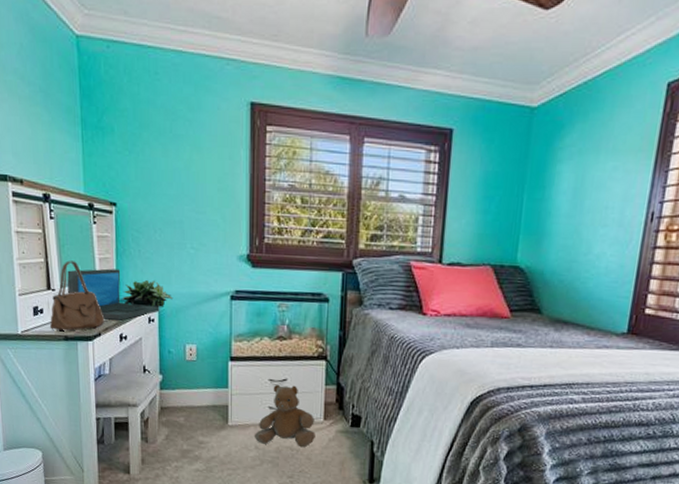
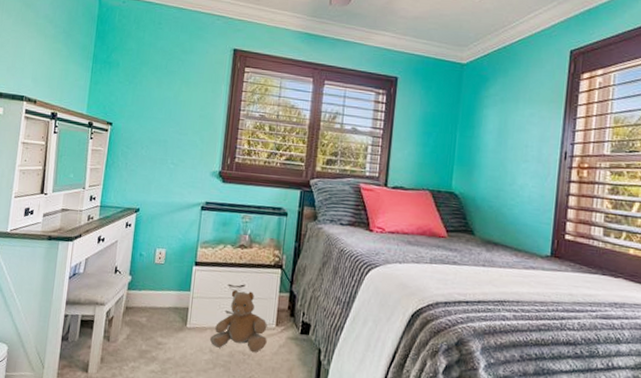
handbag: present [50,260,105,331] -> none [37,169,87,231]
laptop: present [67,268,160,320] -> none [57,177,137,224]
succulent plant: present [119,280,174,307] -> none [103,189,151,214]

